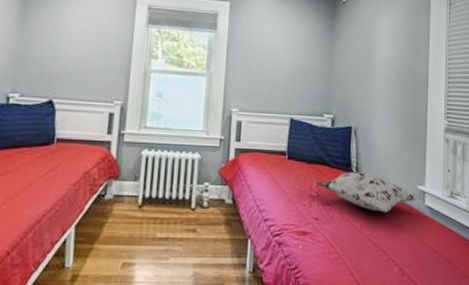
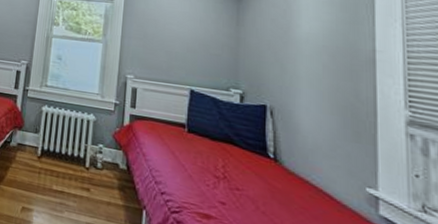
decorative pillow: present [316,171,419,213] -> none [222,156,368,214]

